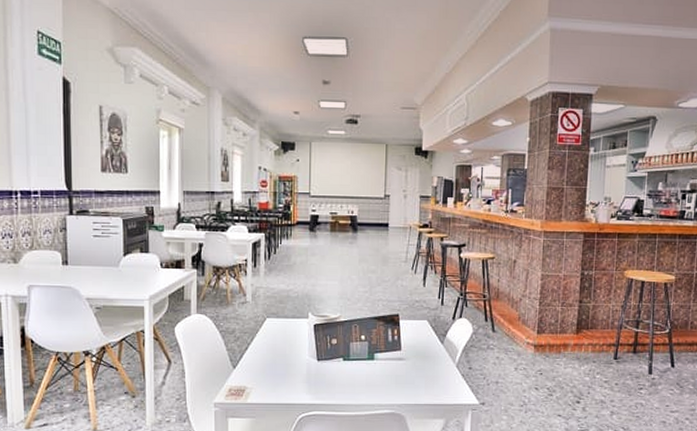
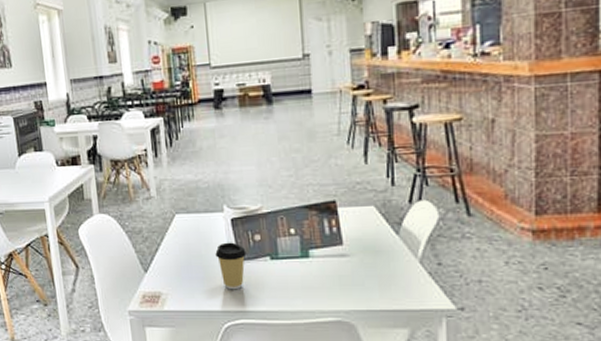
coffee cup: none [298,344,324,386] -> present [215,242,247,290]

